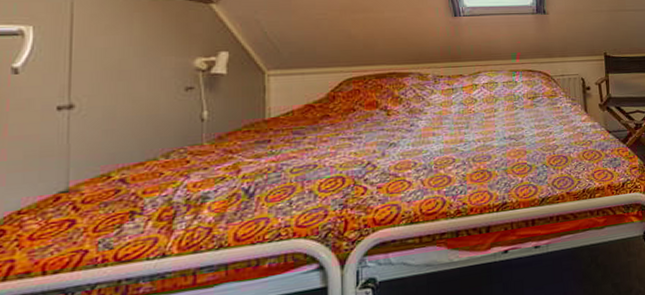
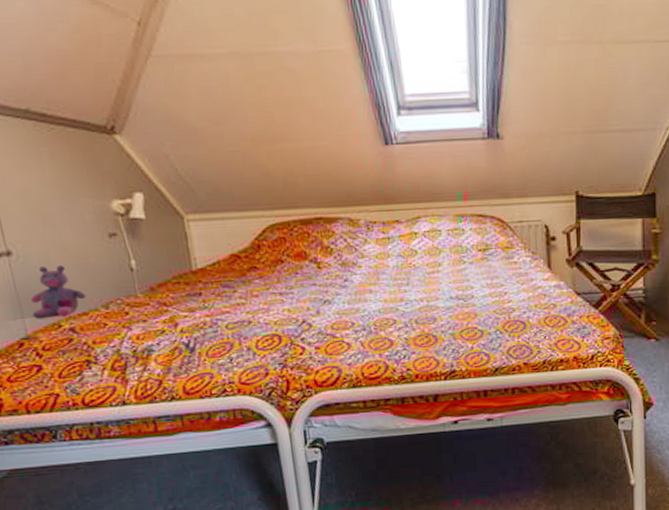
toy: none [79,117,147,171] -> present [30,265,87,319]

